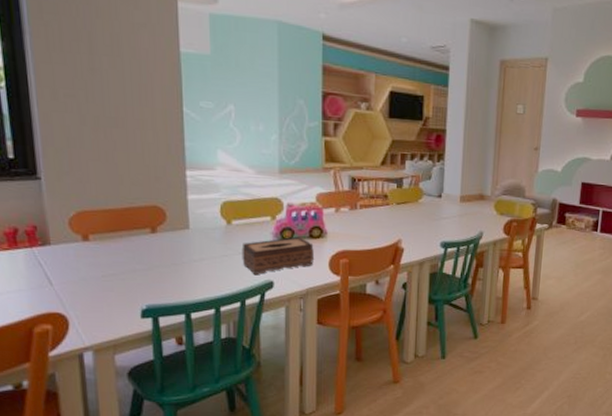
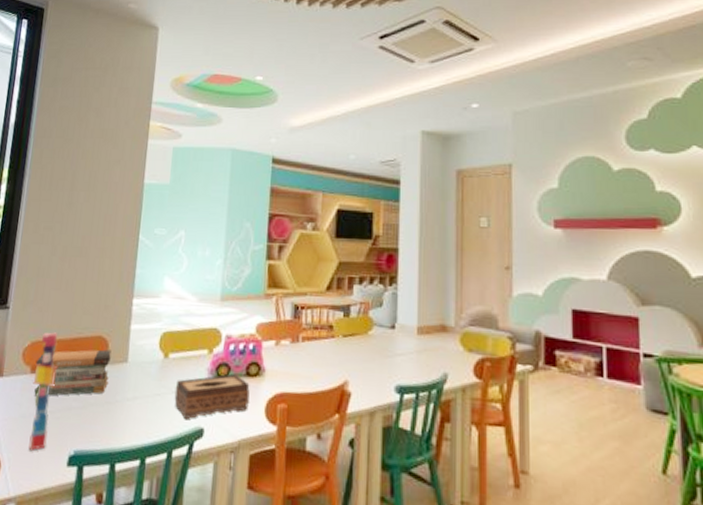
toy blocks: none [85,202,115,307] -> present [28,332,58,450]
book stack: none [86,218,172,261] -> present [34,349,112,396]

